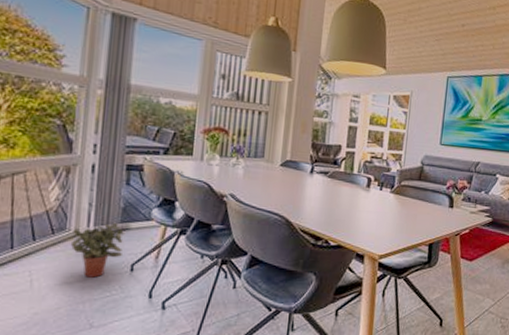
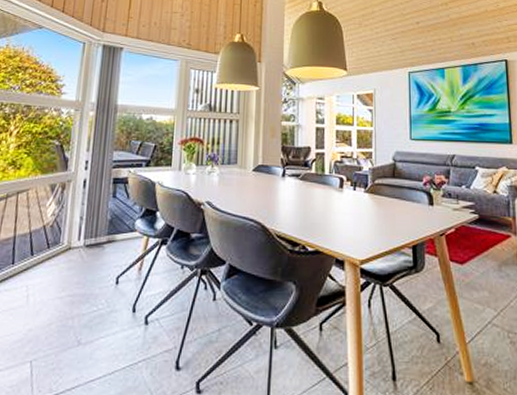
potted plant: present [70,222,124,278] -> none [62,234,110,292]

